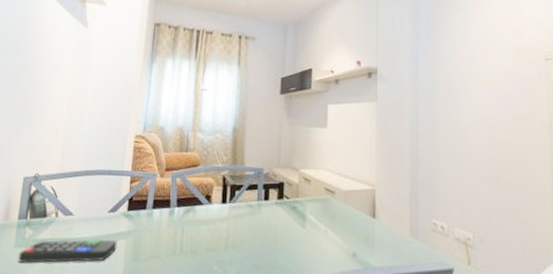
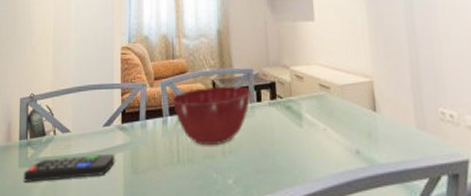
mixing bowl: none [181,182,260,239] -> present [172,86,252,146]

